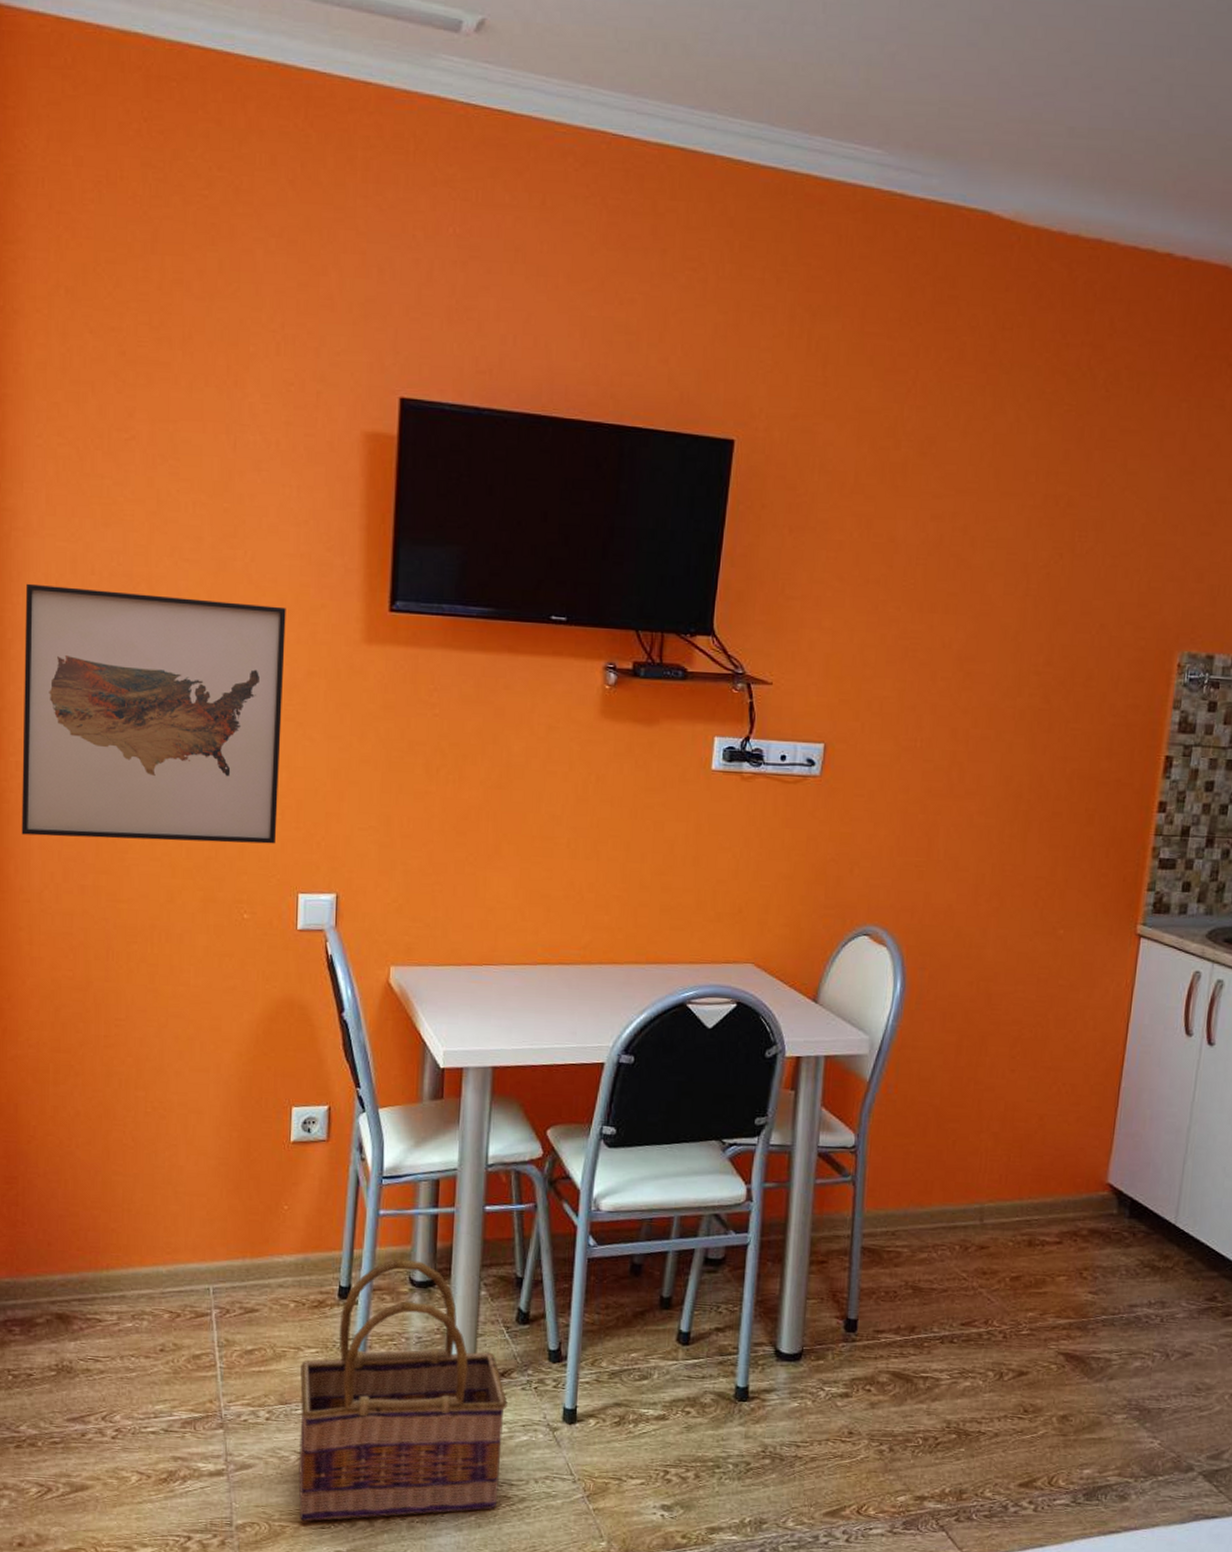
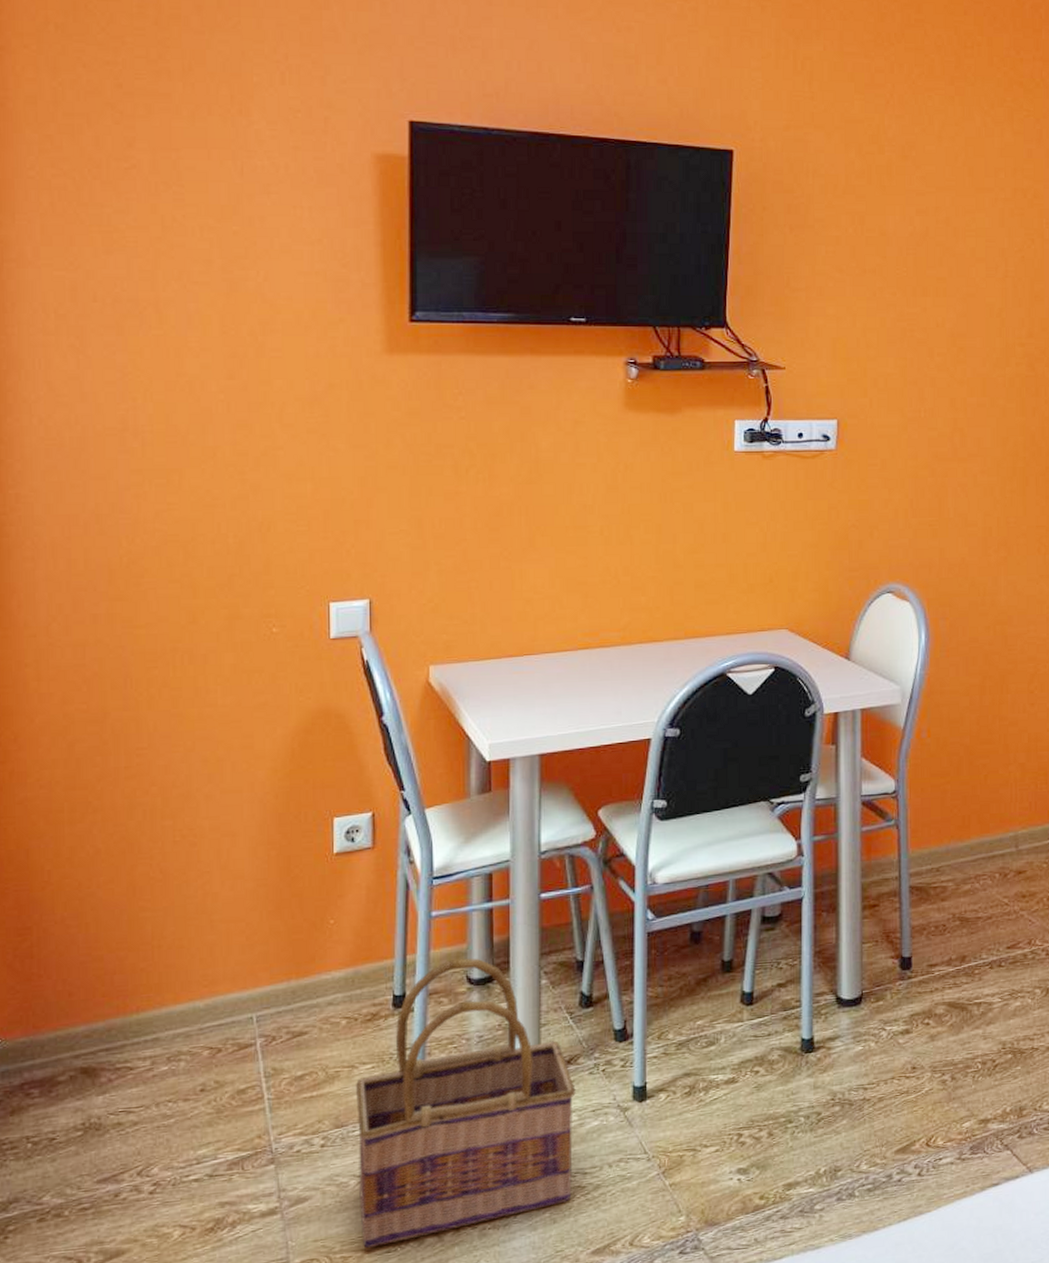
wall art: present [21,583,286,844] -> none [21,314,304,568]

